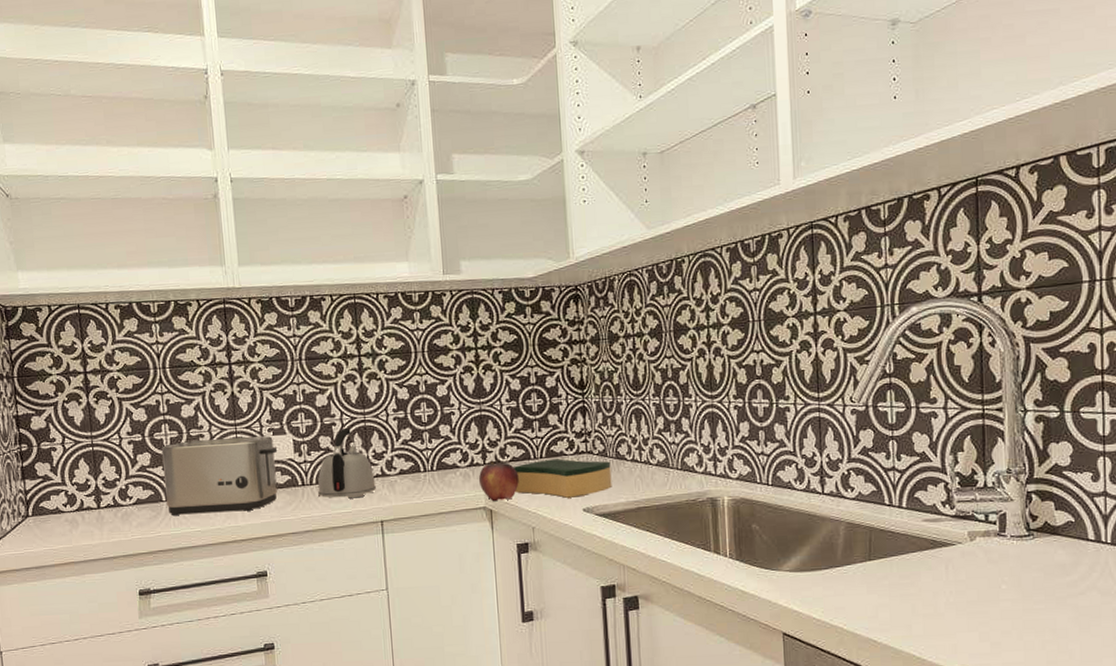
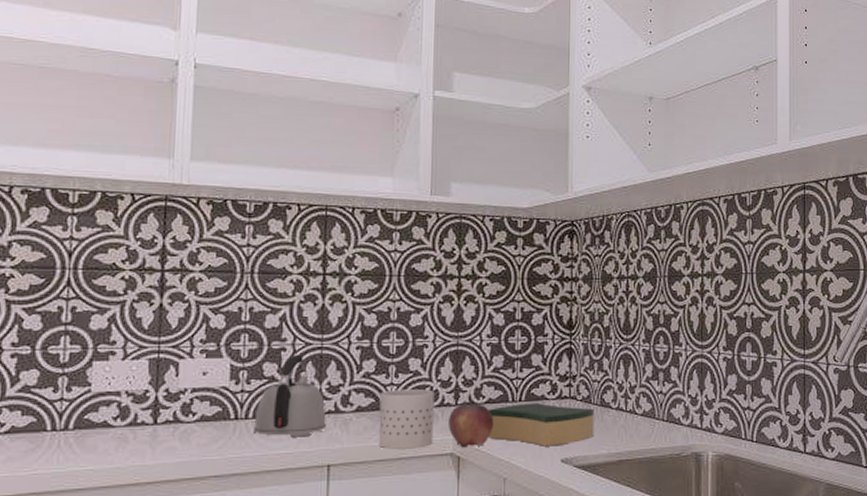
toaster: present [161,436,278,515] -> none [51,358,210,449]
mug: none [418,452,468,506] -> present [378,389,435,449]

